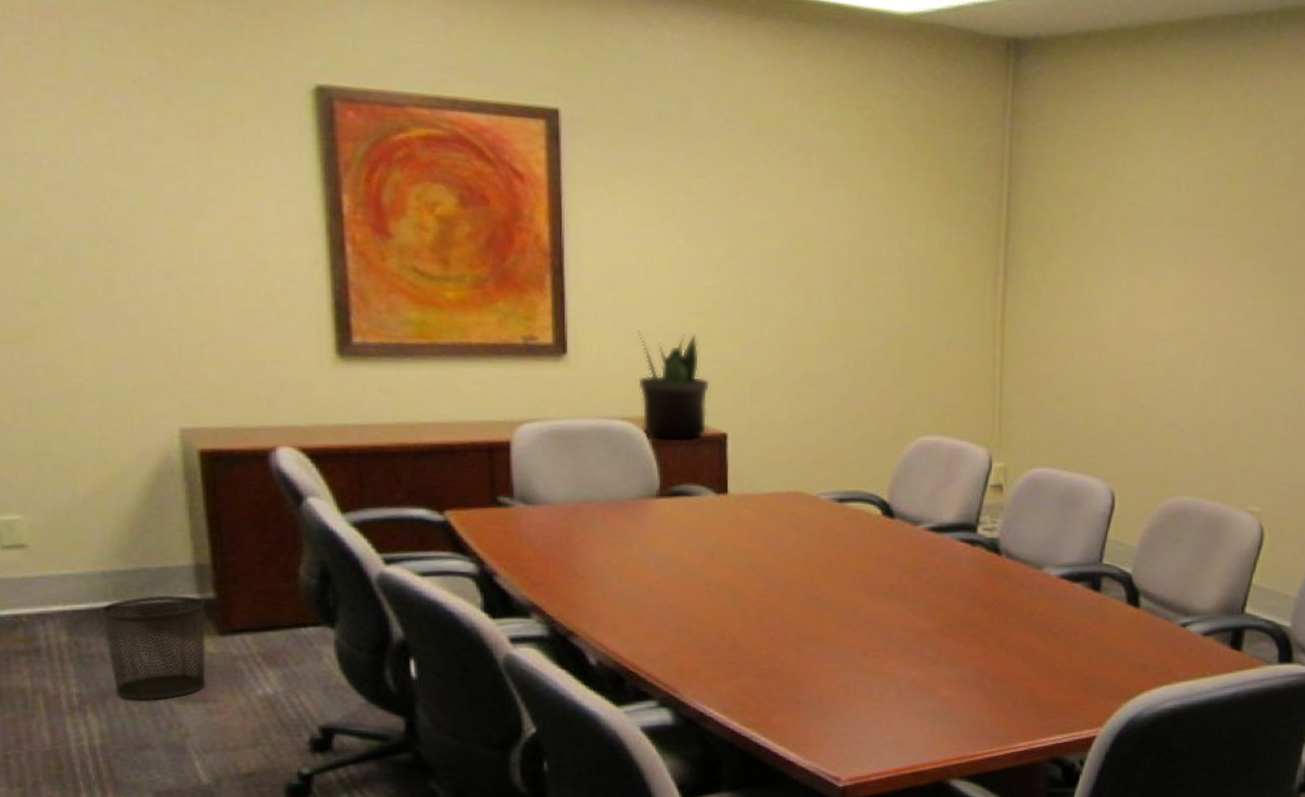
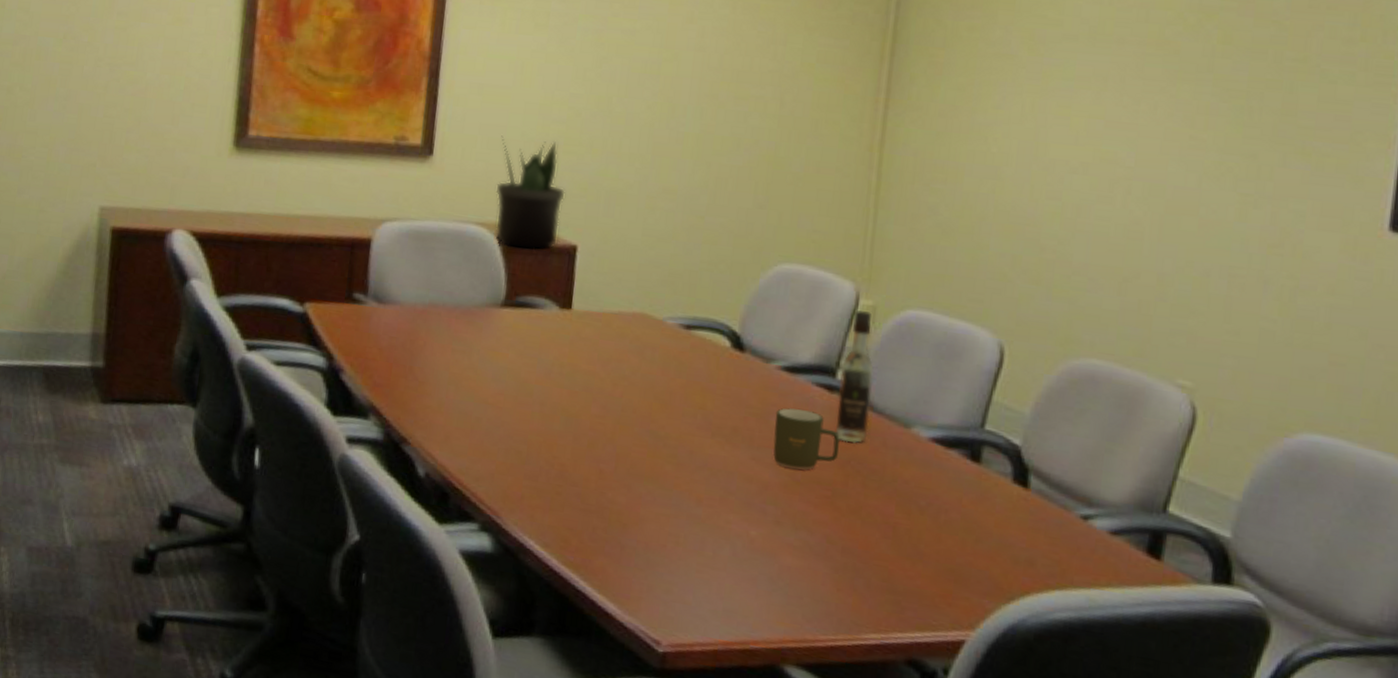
waste bin: present [101,594,206,701] -> none [12,358,96,459]
mug: none [926,562,983,616] -> present [773,408,840,470]
bottle: none [979,472,1008,587] -> present [835,310,874,444]

